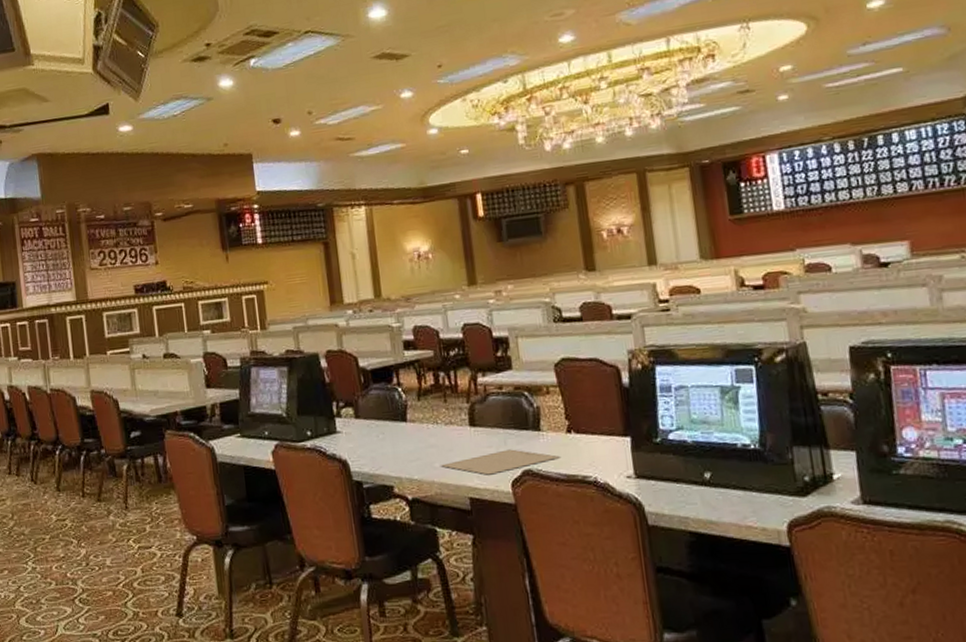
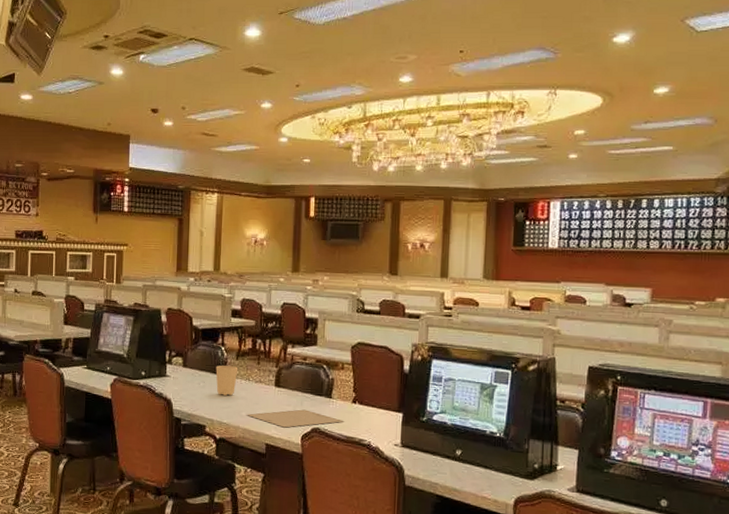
cup: none [394,408,423,447] -> present [216,365,238,396]

